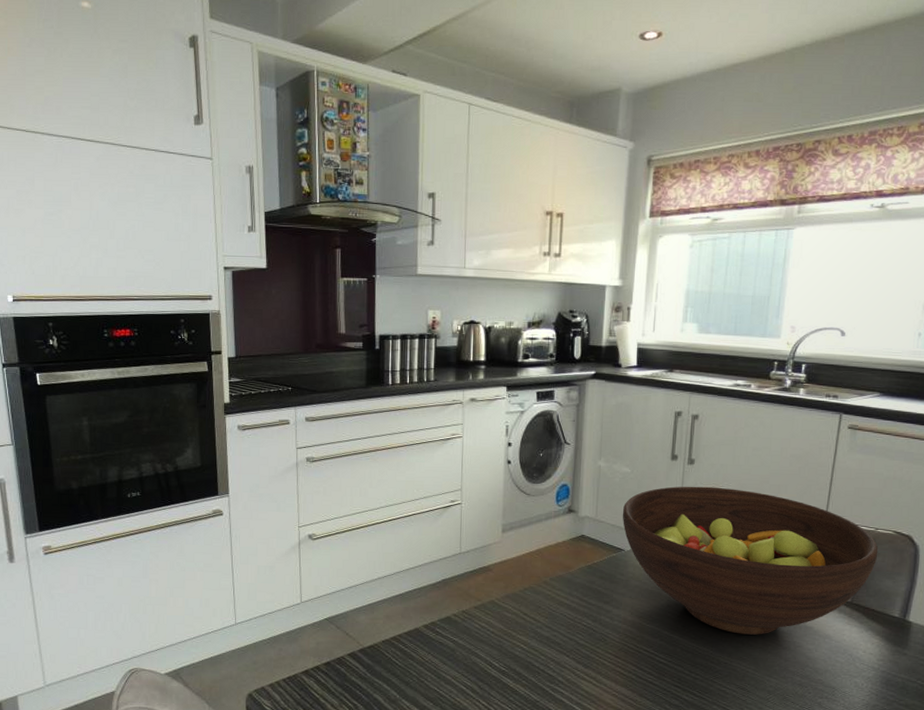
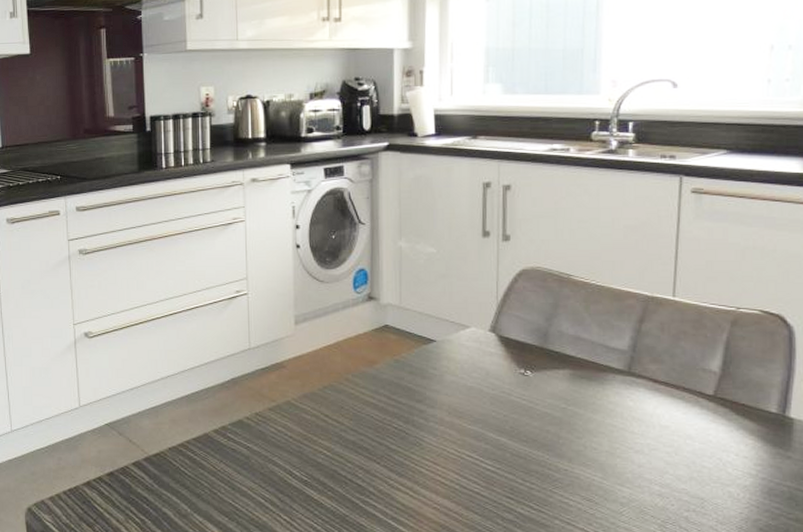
fruit bowl: present [622,486,879,635] -> none [430,266,743,436]

